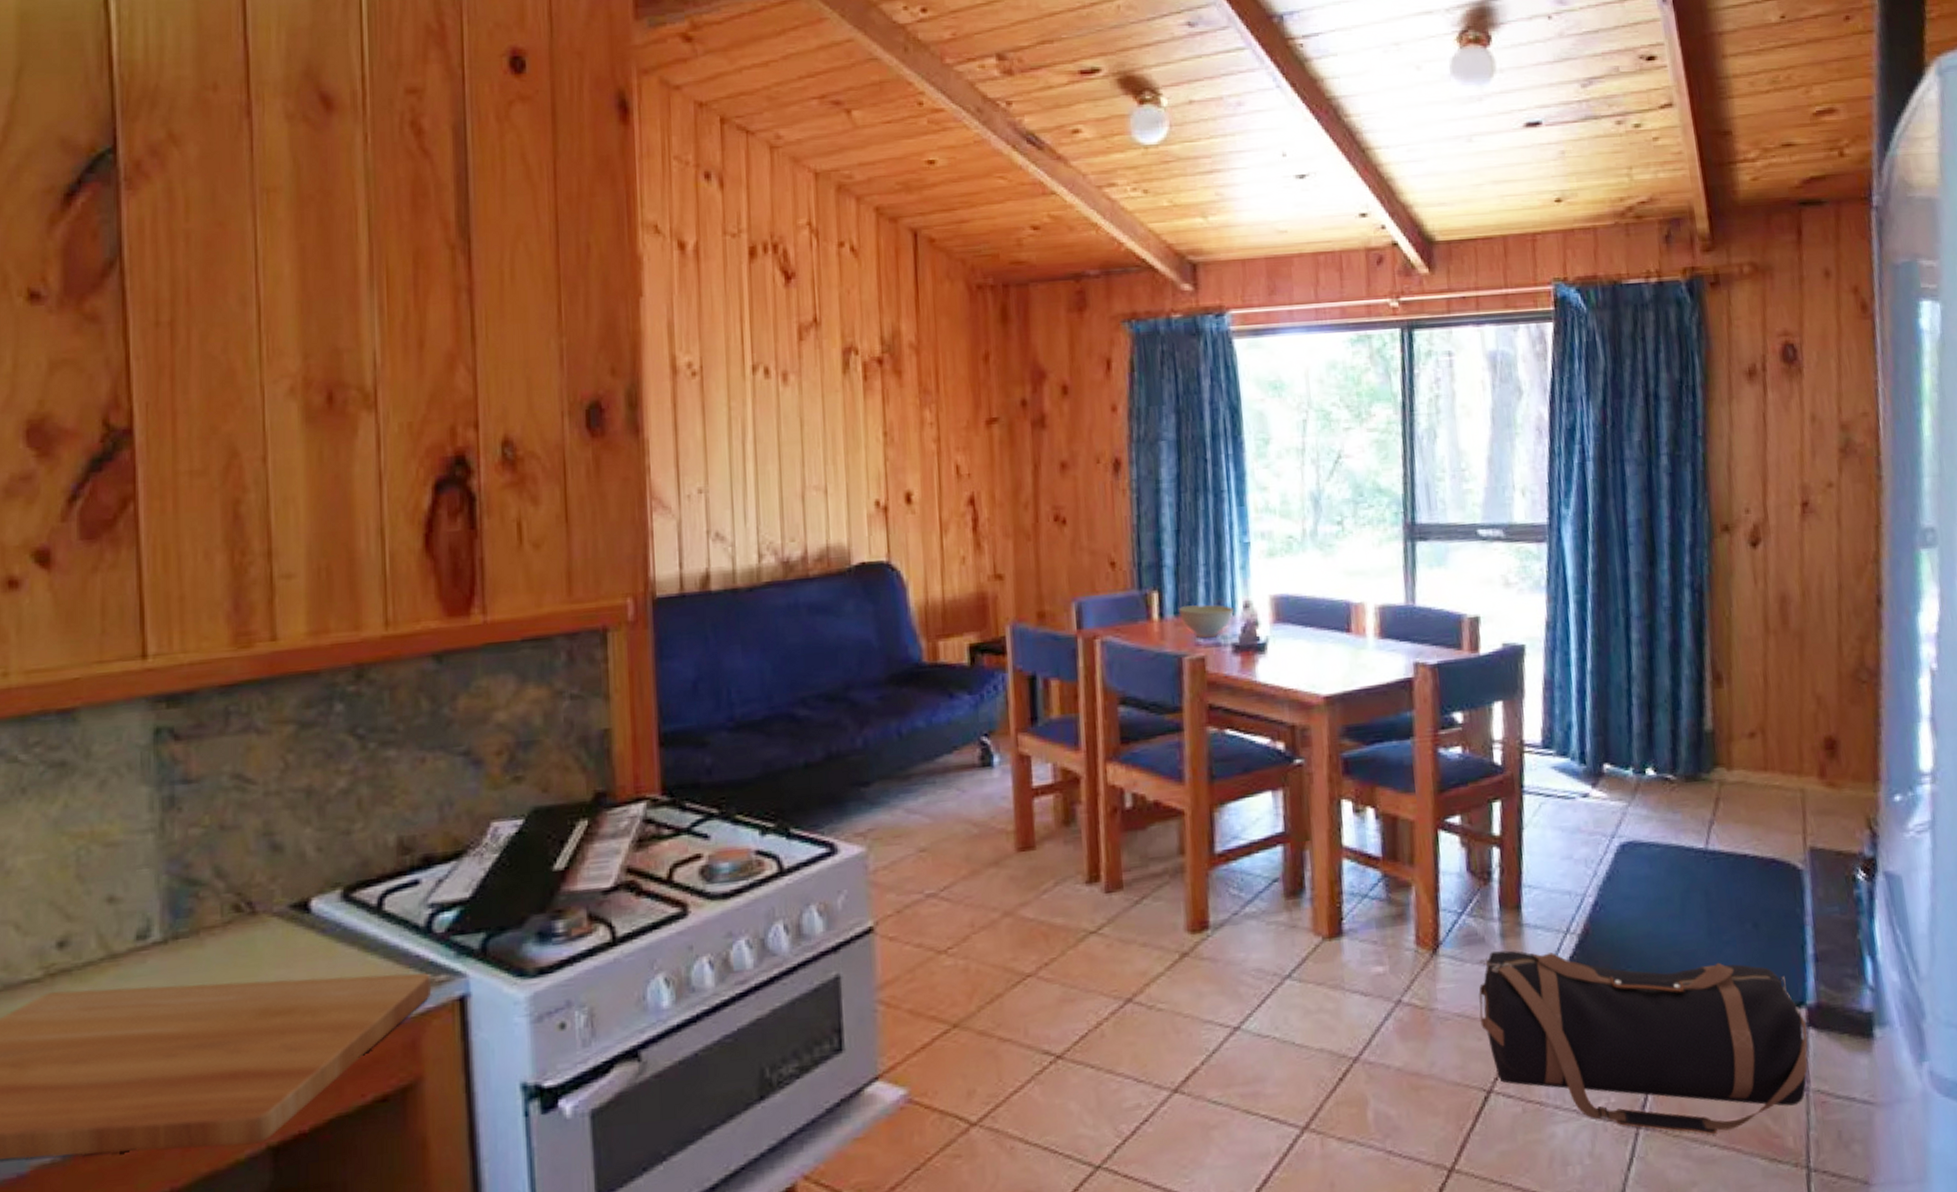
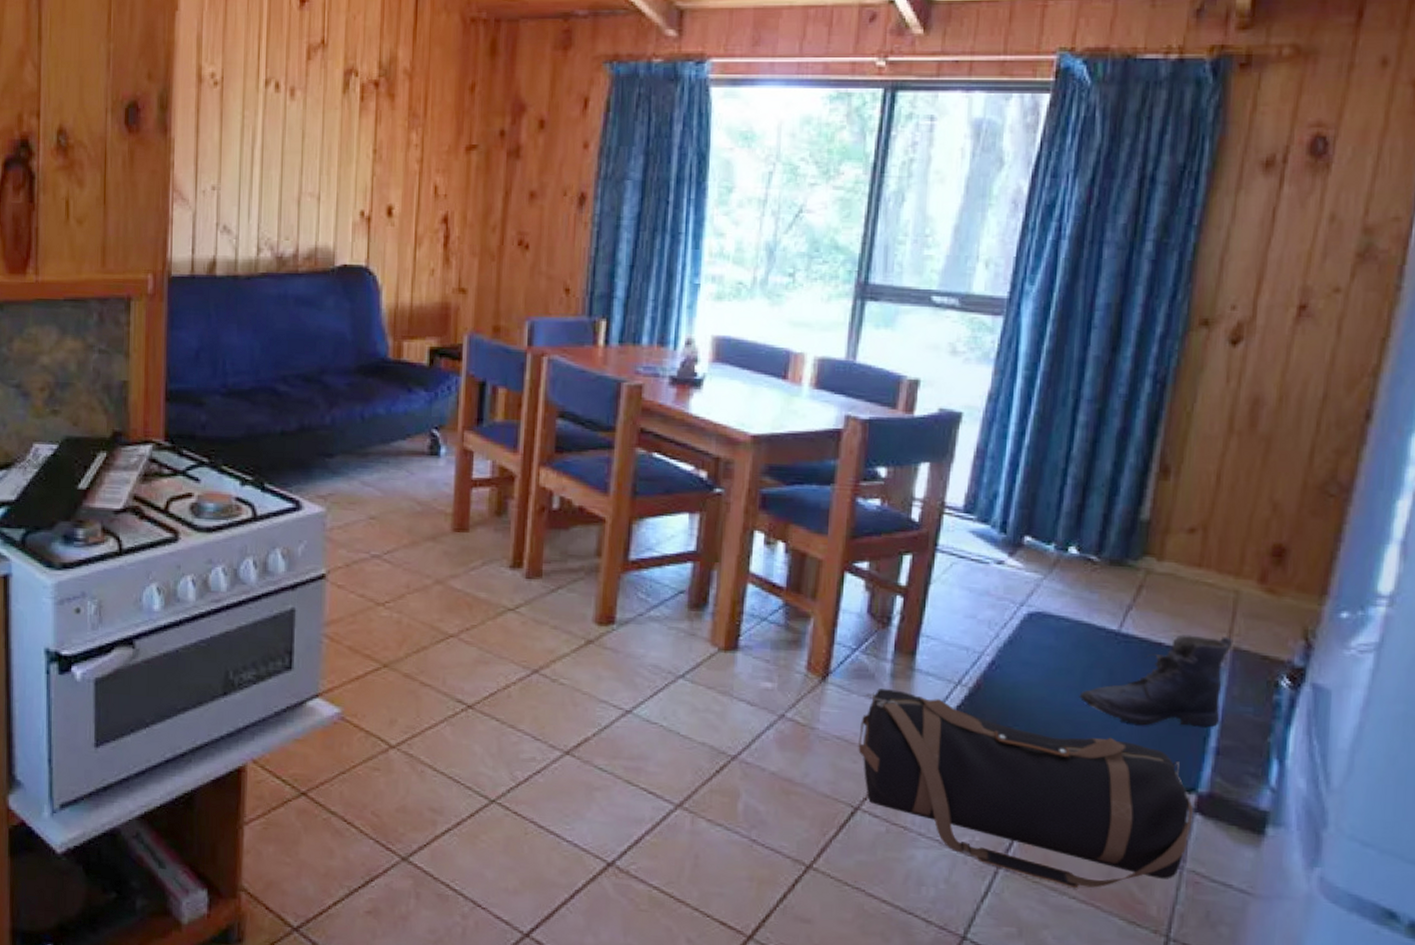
bowl: present [1179,604,1235,639] -> none [624,335,677,369]
boot: none [1682,838,1812,945] -> present [1079,634,1234,728]

